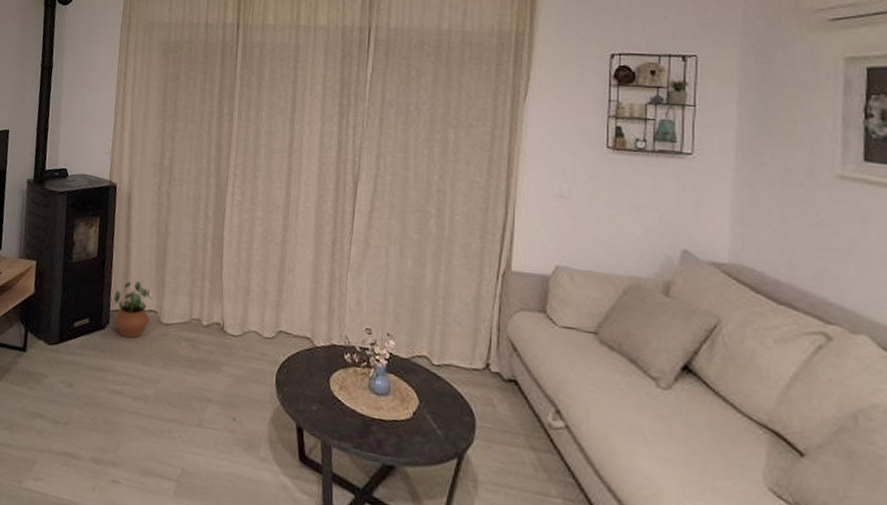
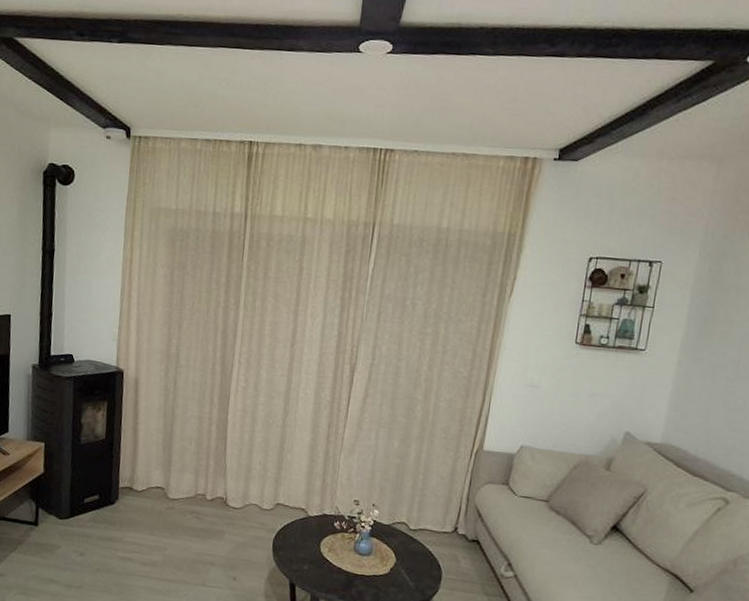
potted plant: present [114,281,153,338] -> none [122,461,160,512]

